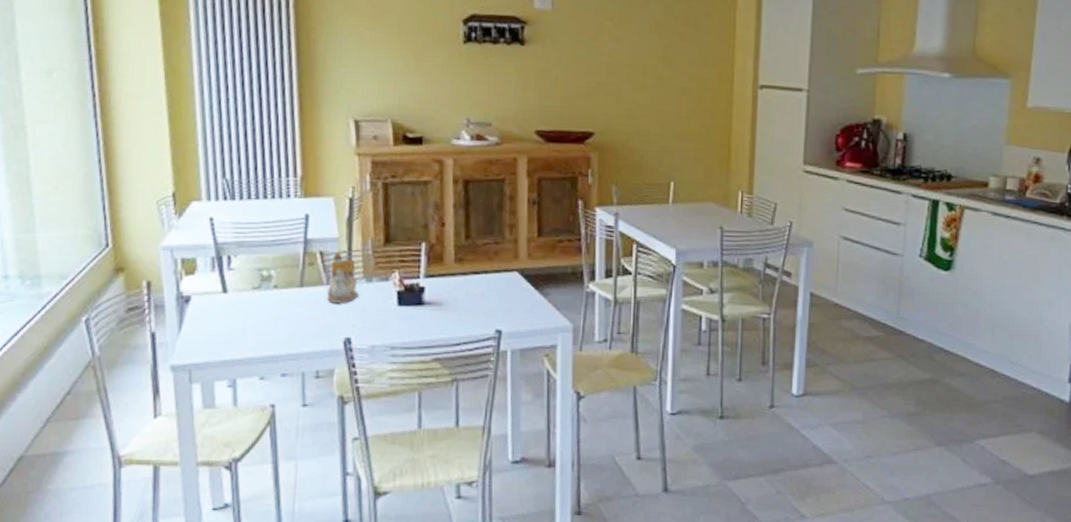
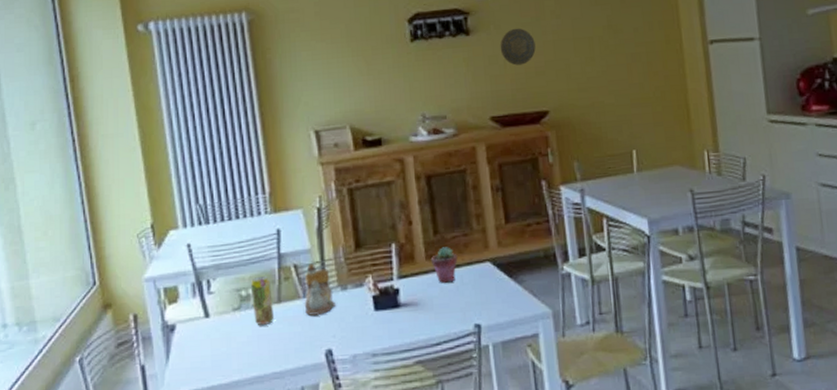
beverage can: none [272,259,295,307] -> present [250,276,275,325]
potted succulent: none [459,252,487,287] -> present [430,247,458,283]
decorative plate: none [553,45,590,83] -> present [500,28,536,66]

